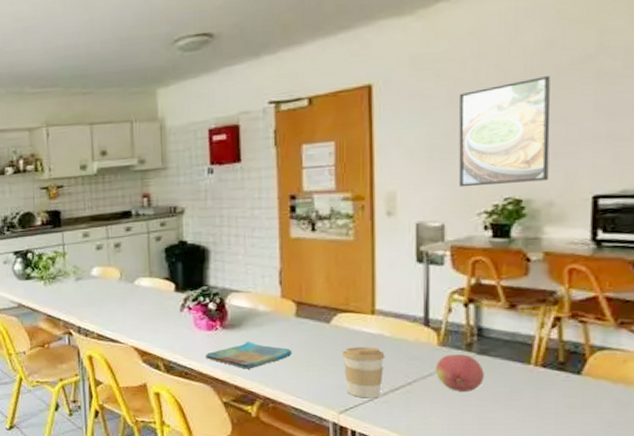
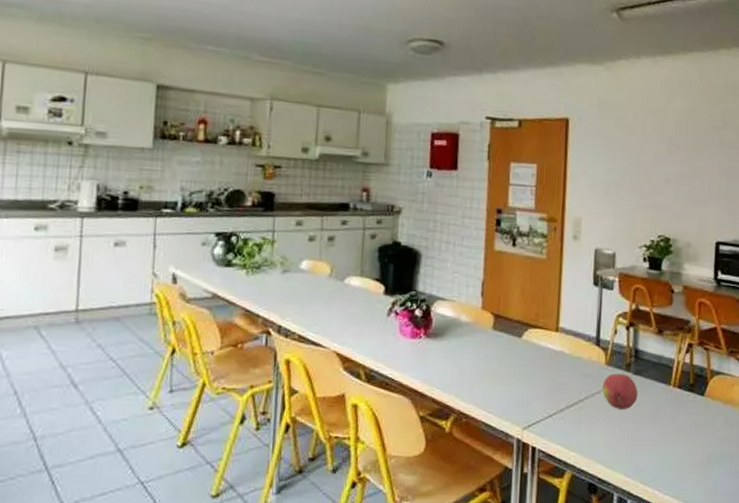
dish towel: present [206,342,292,369] -> none [407,352,487,382]
coffee cup: present [342,347,385,398] -> none [529,363,564,415]
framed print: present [458,75,551,188] -> none [627,137,692,225]

